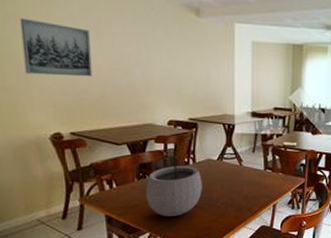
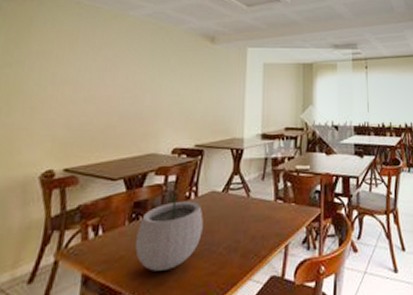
wall art: present [19,18,93,77] -> none [32,54,107,108]

